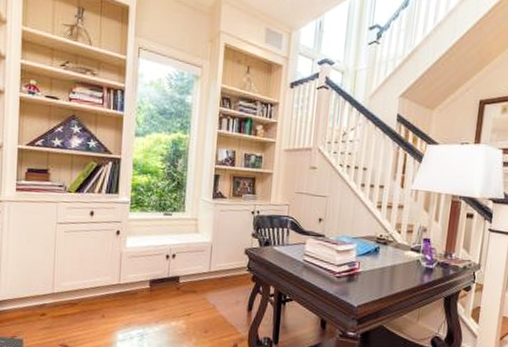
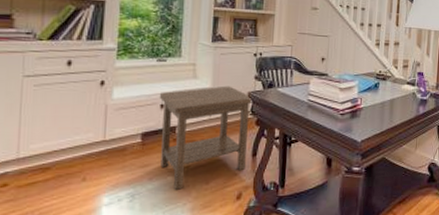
side table: none [165,241,250,335] -> present [160,86,254,190]

